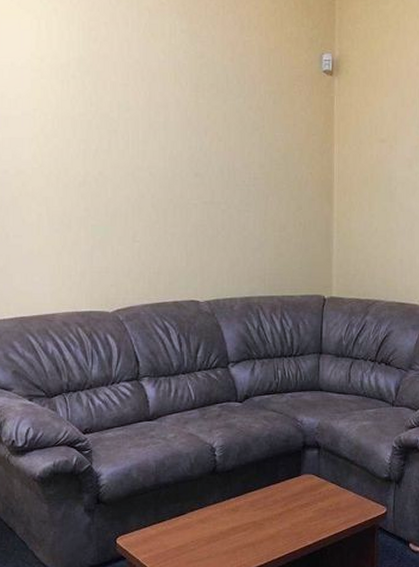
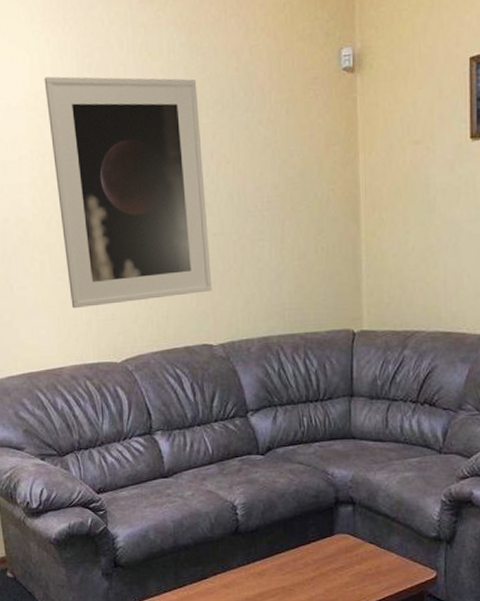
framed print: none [50,42,201,259] -> present [44,76,212,308]

